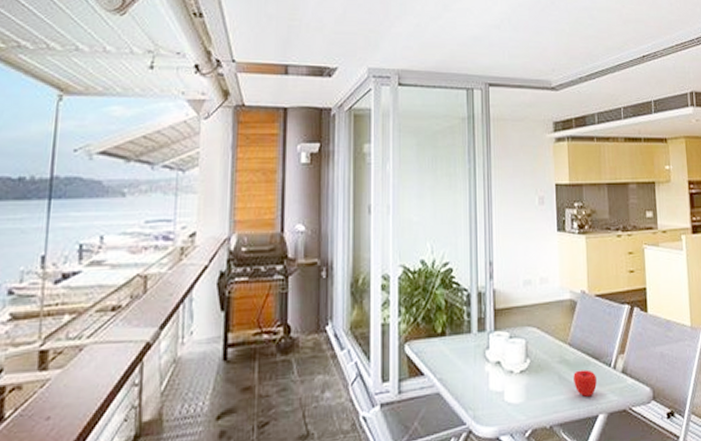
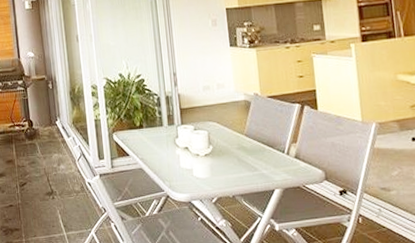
apple: present [573,369,597,397] -> none [251,155,272,175]

